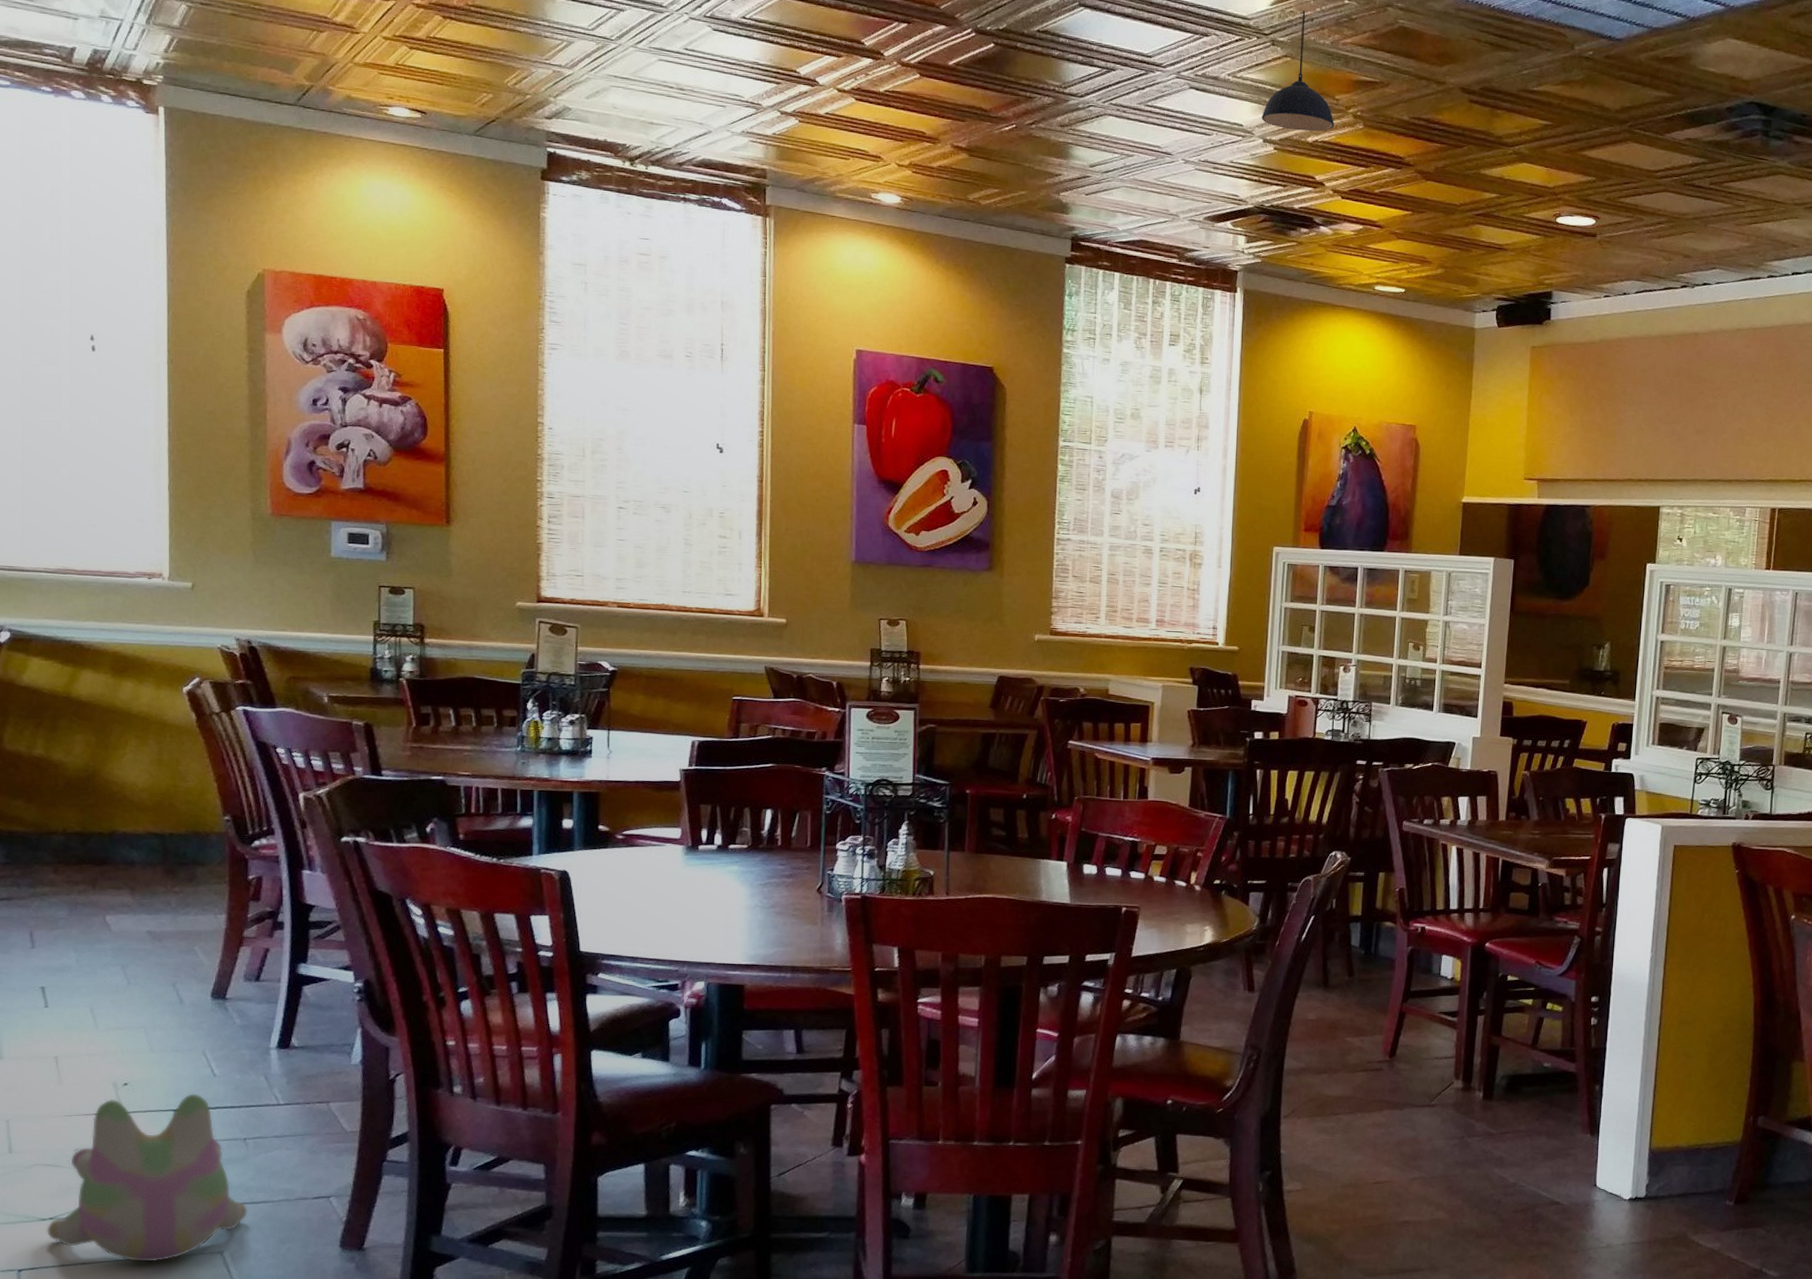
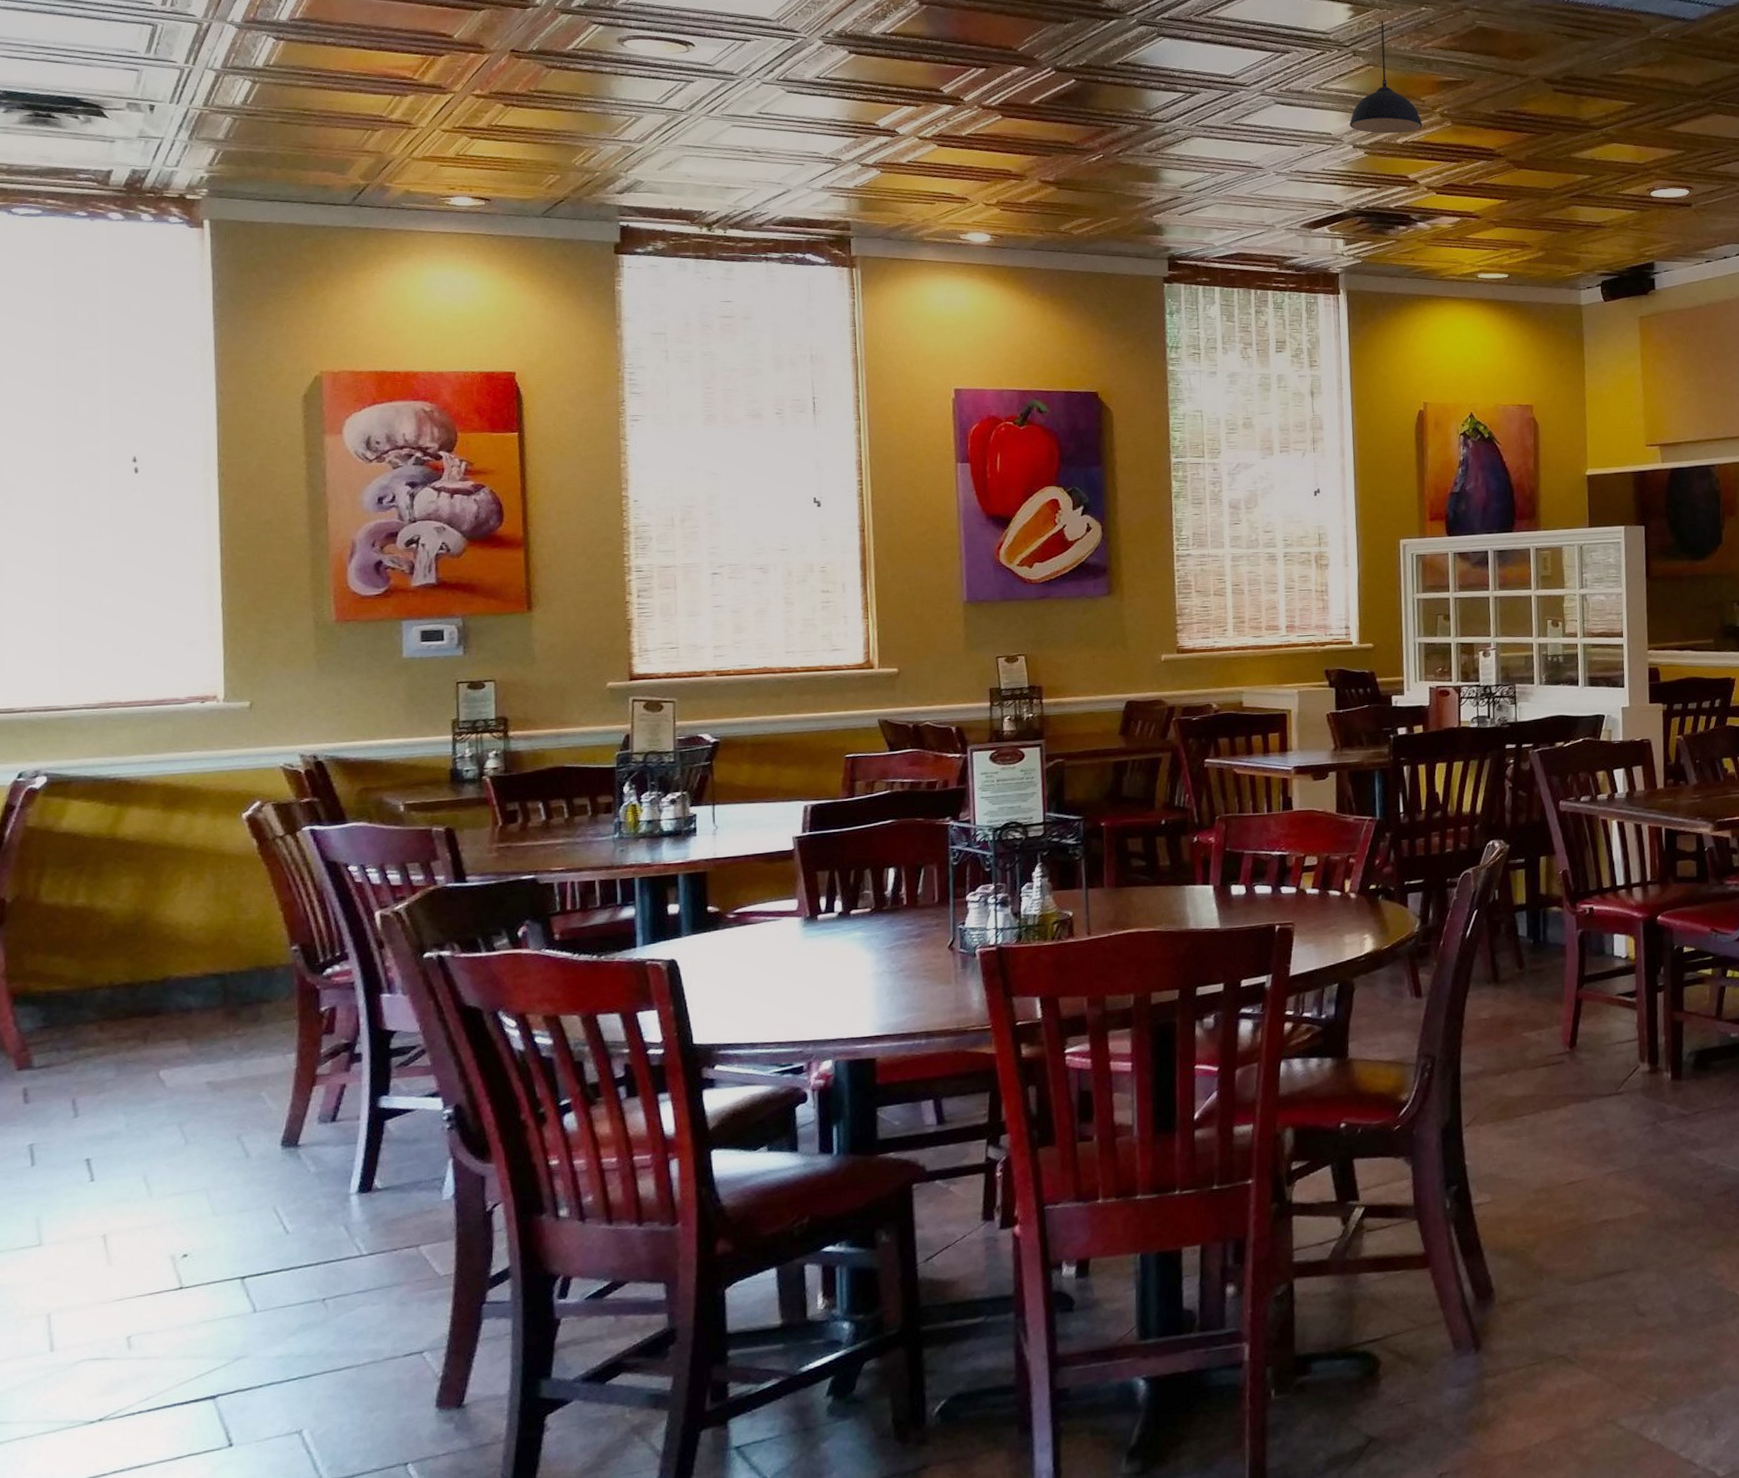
plush toy: present [47,1093,248,1262] -> none [96,1255,330,1456]

